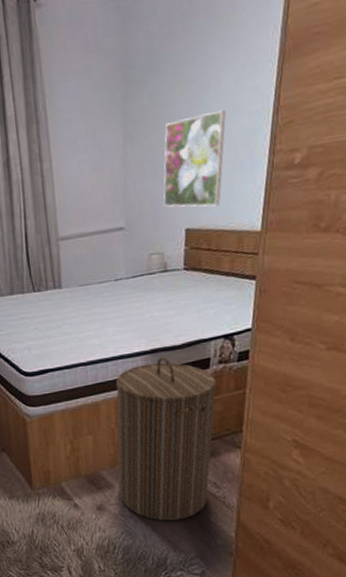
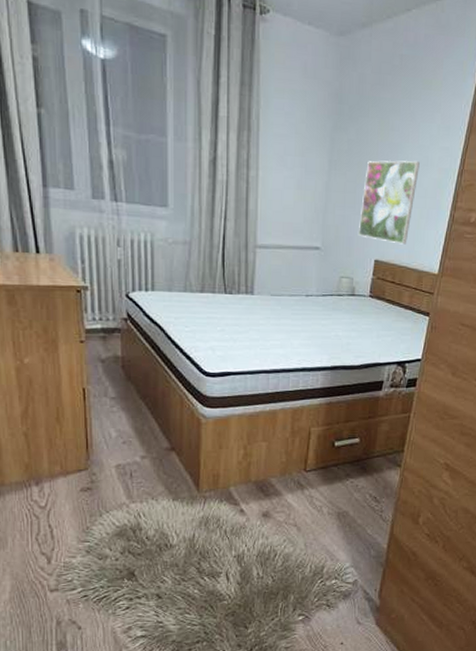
laundry hamper: present [115,356,216,521] -> none [285,374,386,531]

